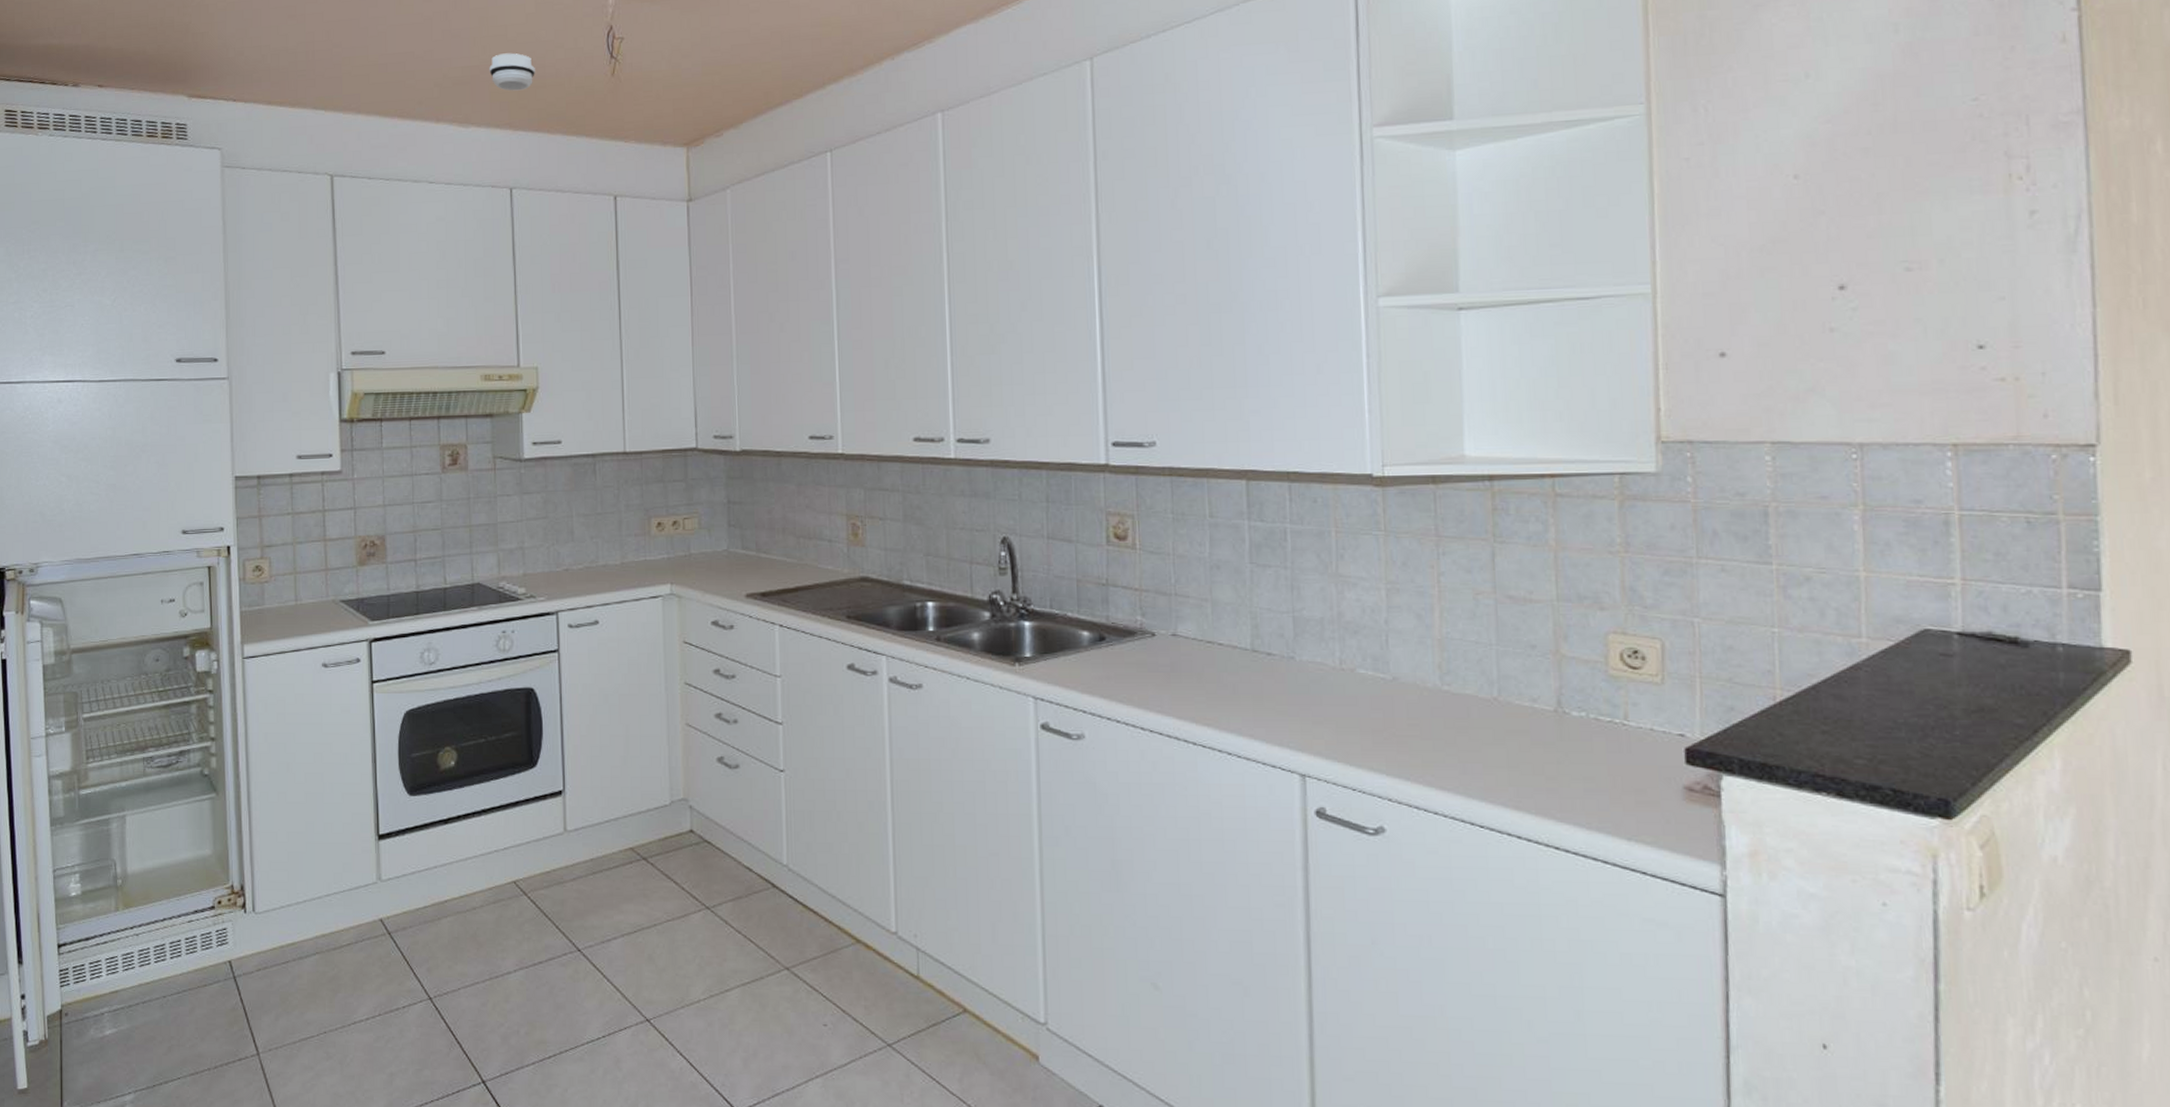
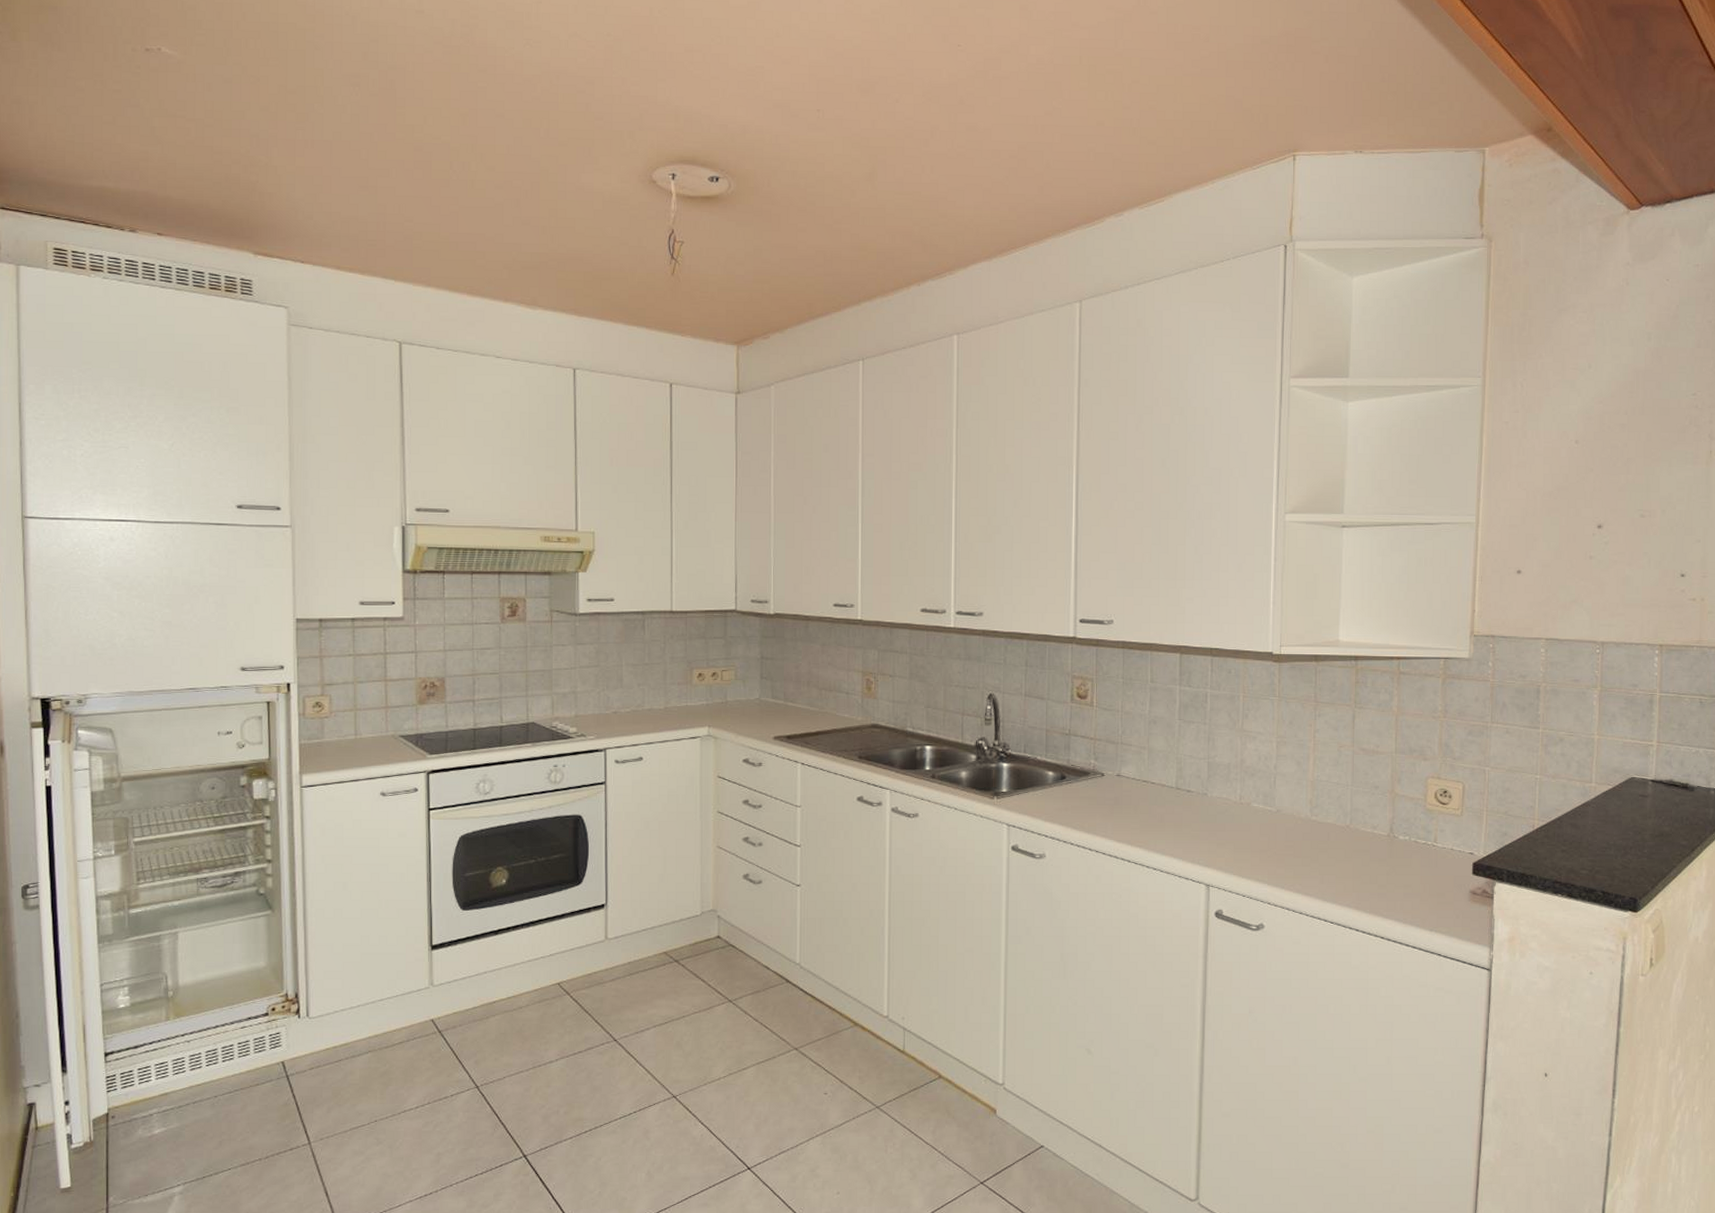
smoke detector: present [489,53,535,91] -> none [557,244,601,280]

